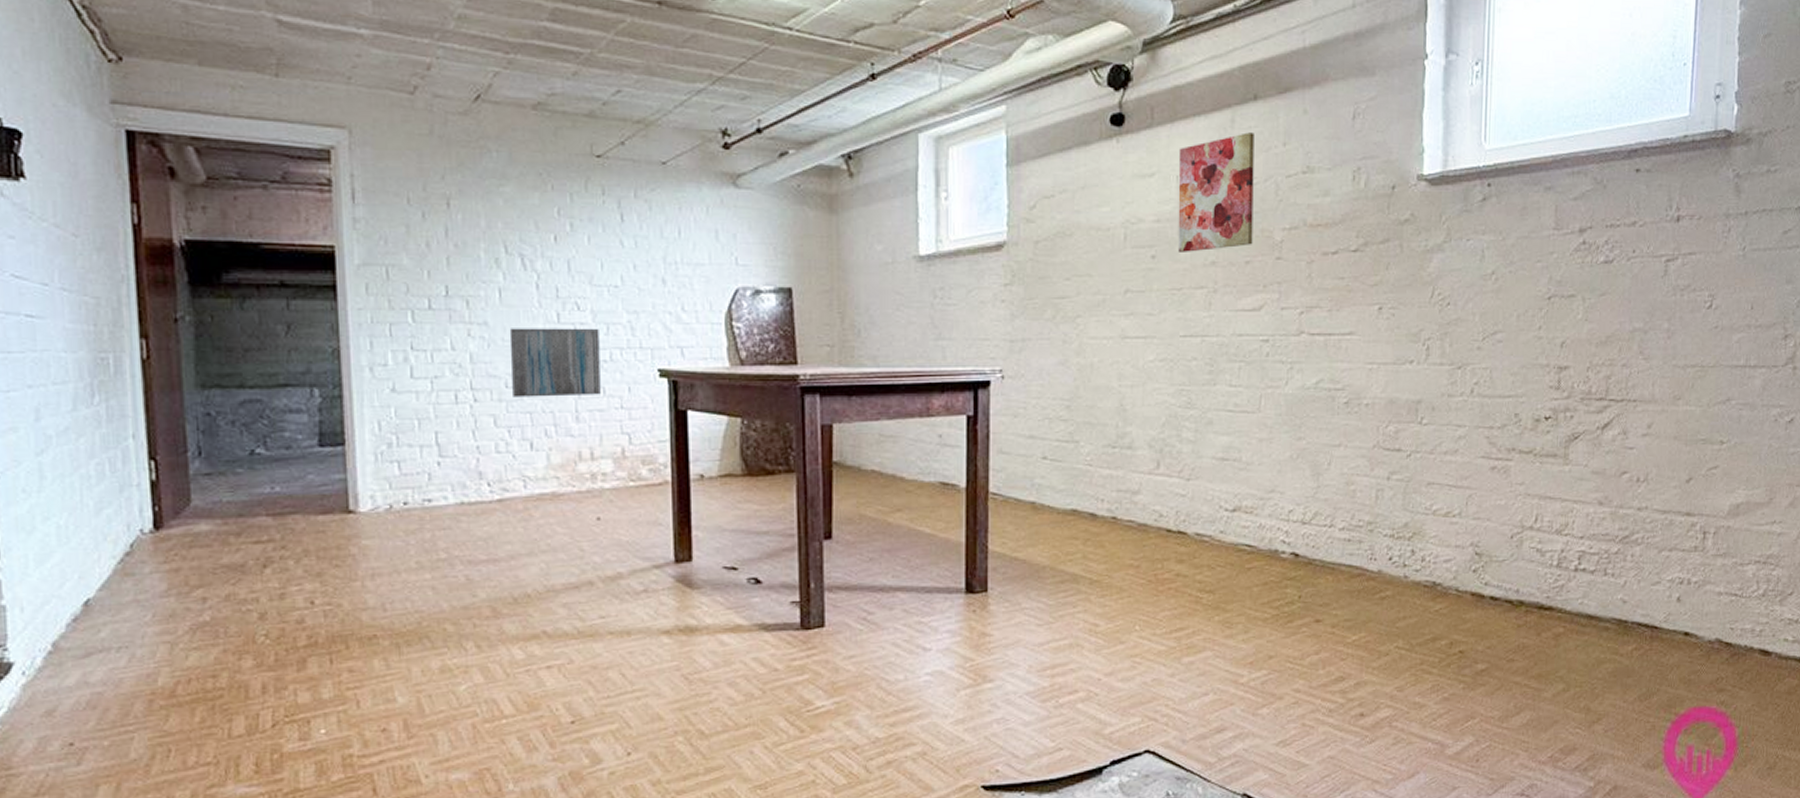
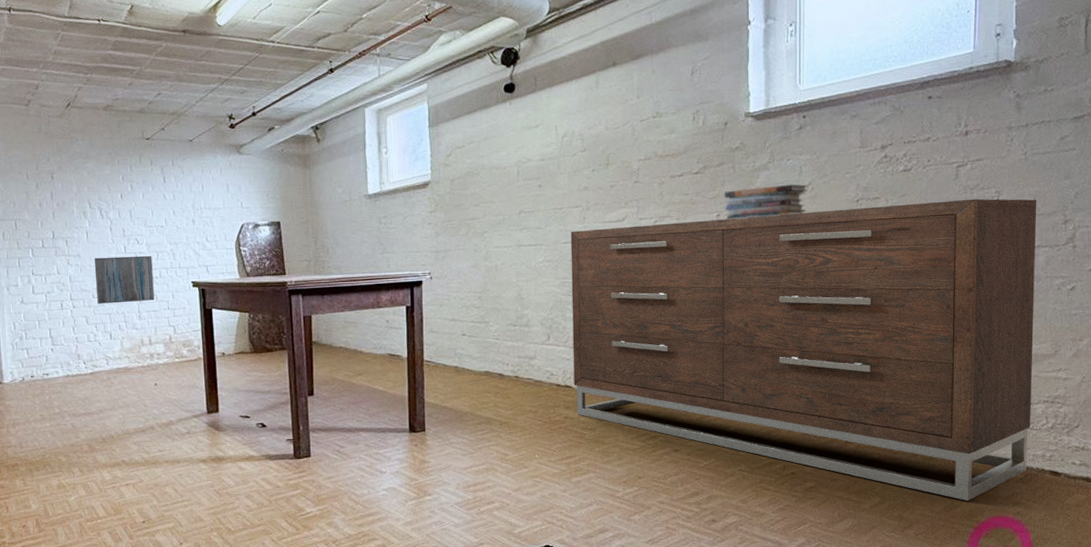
wall art: present [1177,132,1254,252] -> none [556,90,616,182]
dresser: none [1189,302,1755,687] -> present [570,198,1037,501]
book stack: none [1388,272,1491,316] -> present [724,184,808,220]

